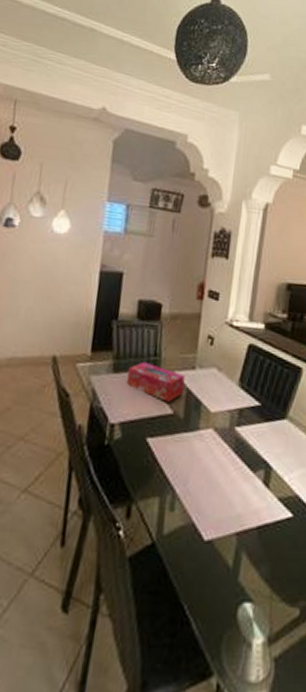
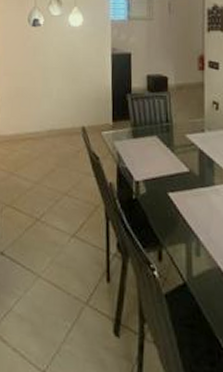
tissue box: present [126,361,185,402] -> none [144,127,196,162]

